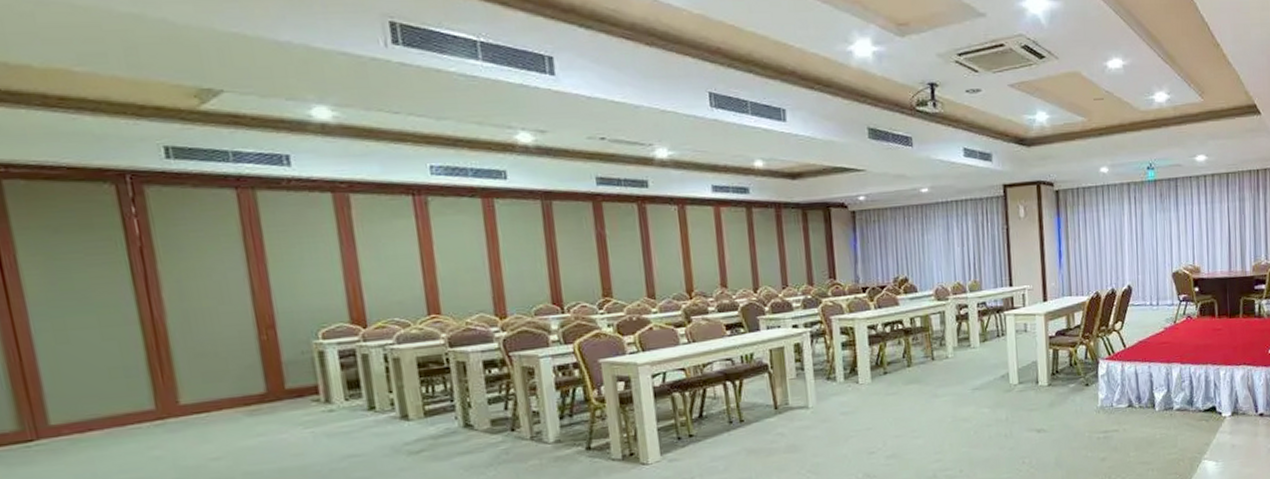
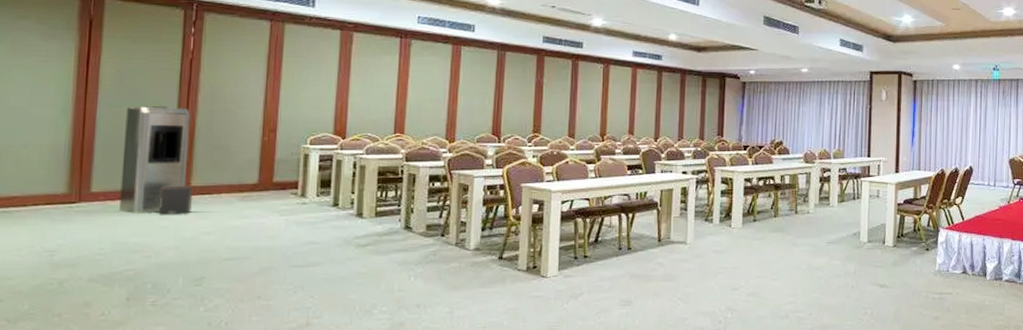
water dispenser: none [69,309,173,447] -> present [119,106,191,214]
pedal bin: none [140,404,188,446] -> present [158,185,193,216]

